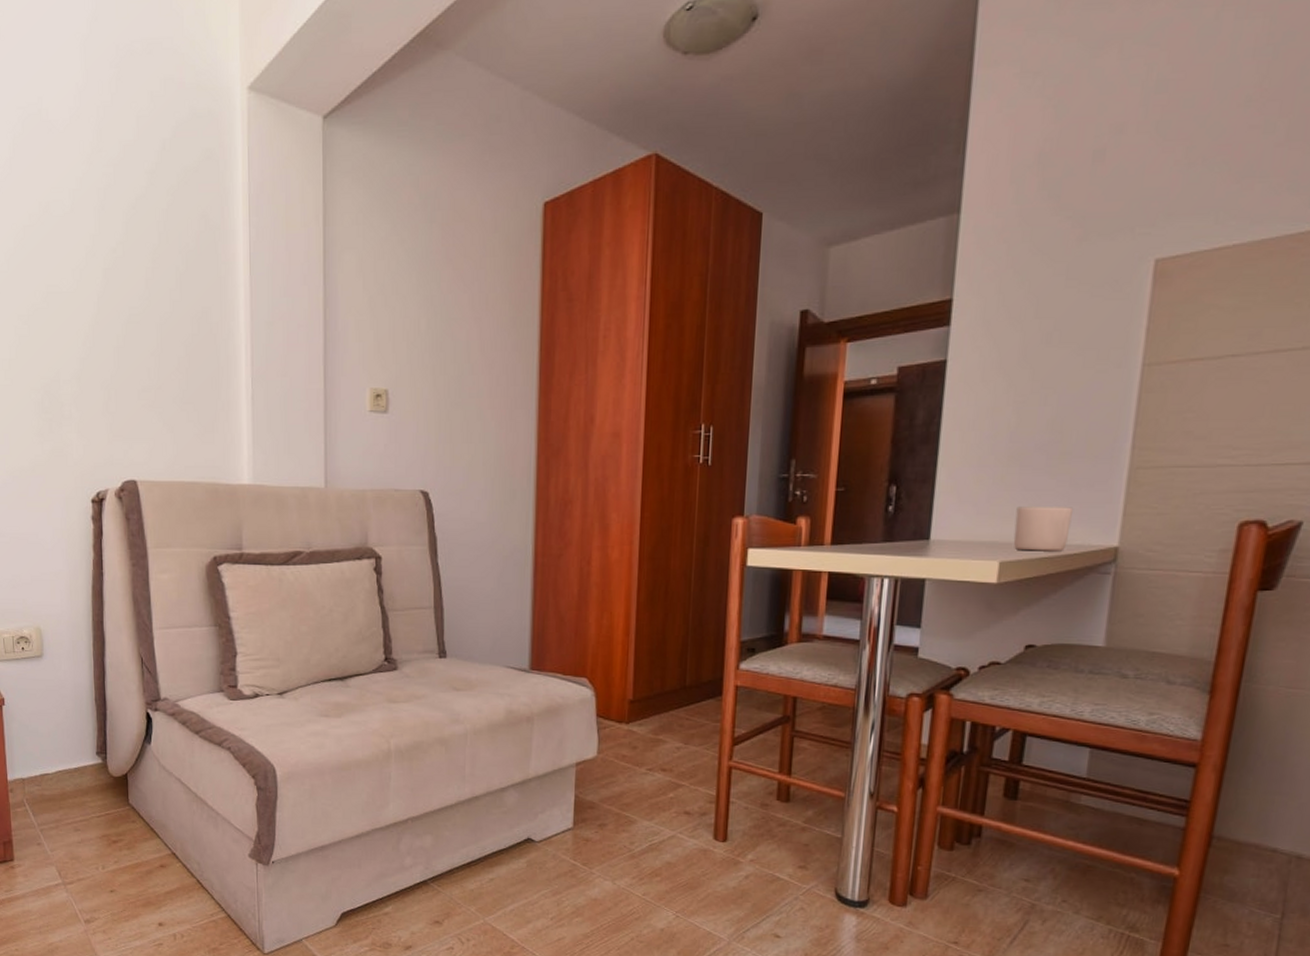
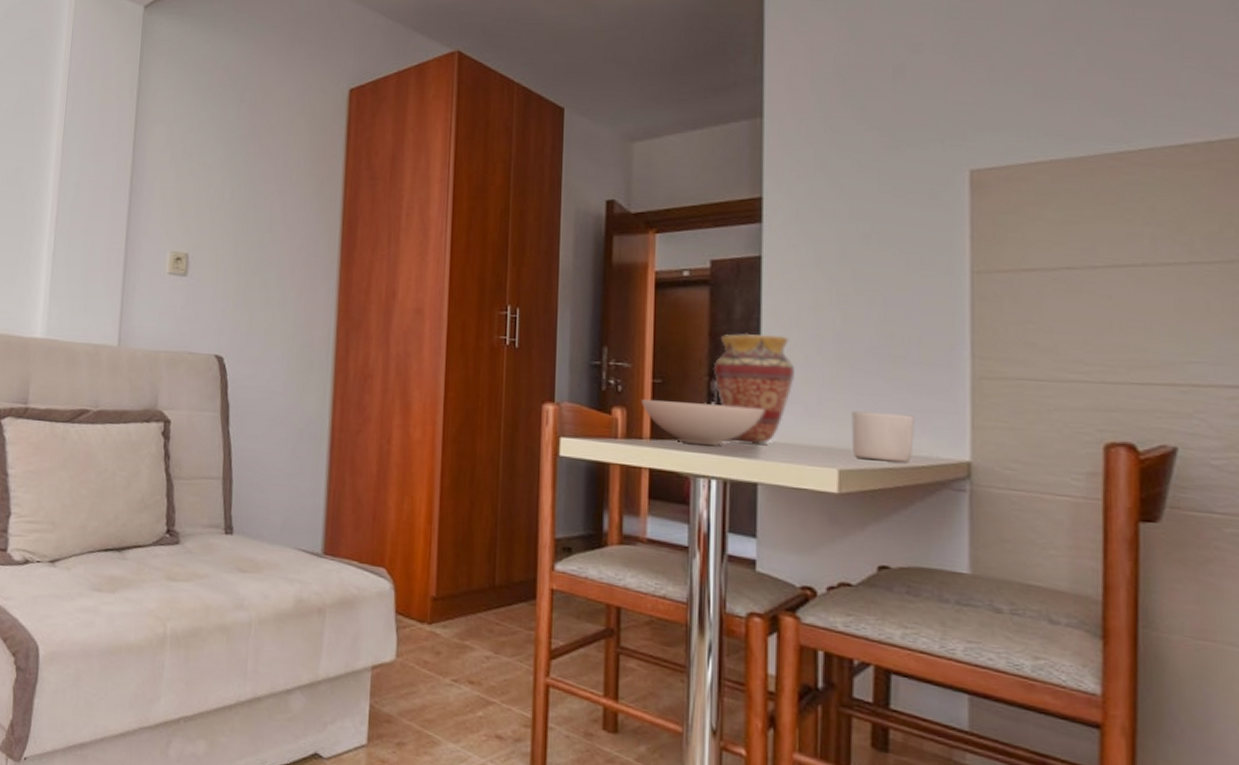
bowl: none [824,507,938,546] -> present [640,399,765,445]
vase: none [892,437,969,544] -> present [712,333,796,445]

